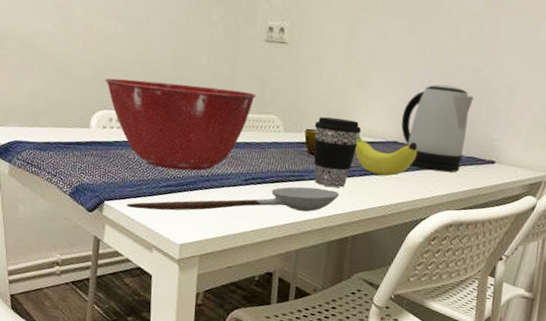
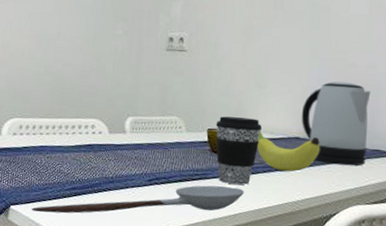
mixing bowl: present [105,78,256,171] -> none [17,89,158,173]

